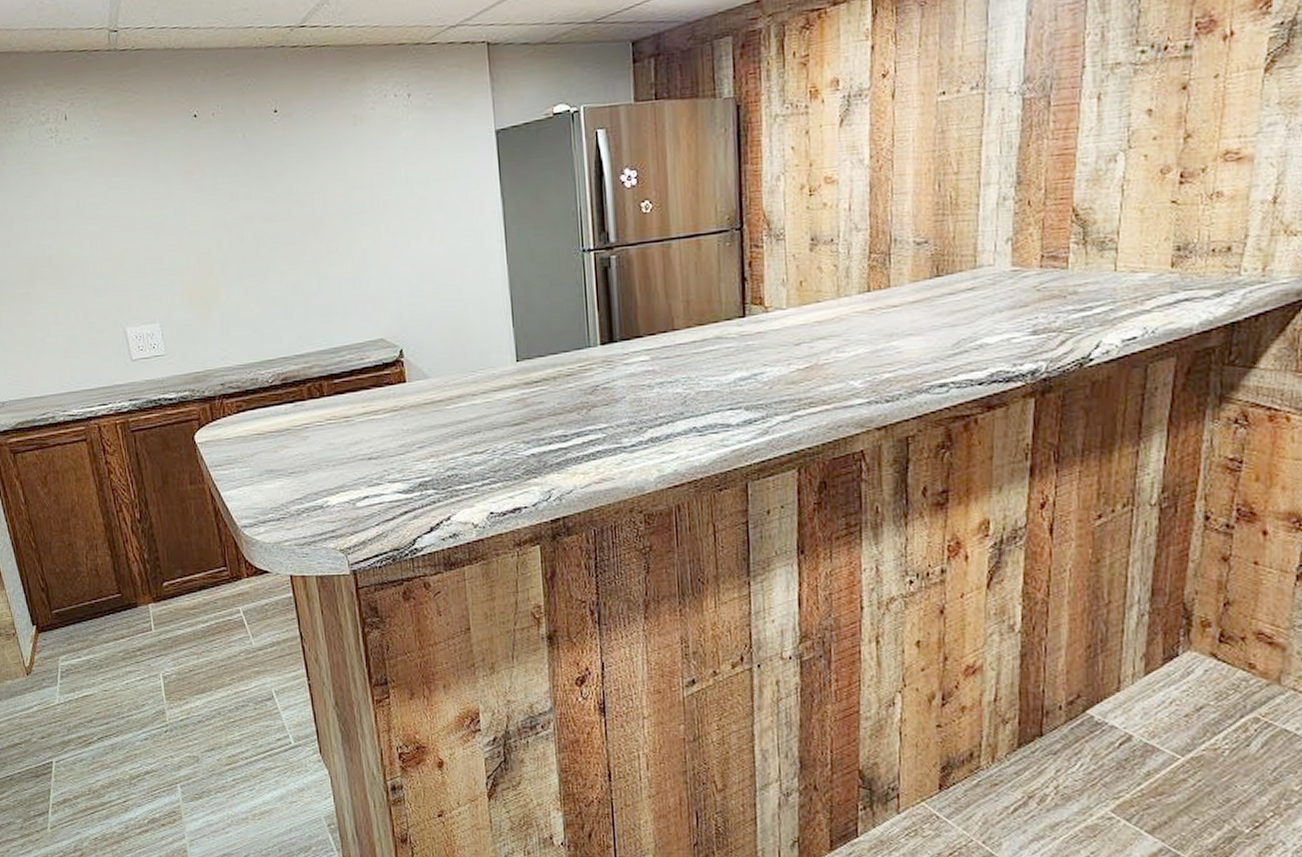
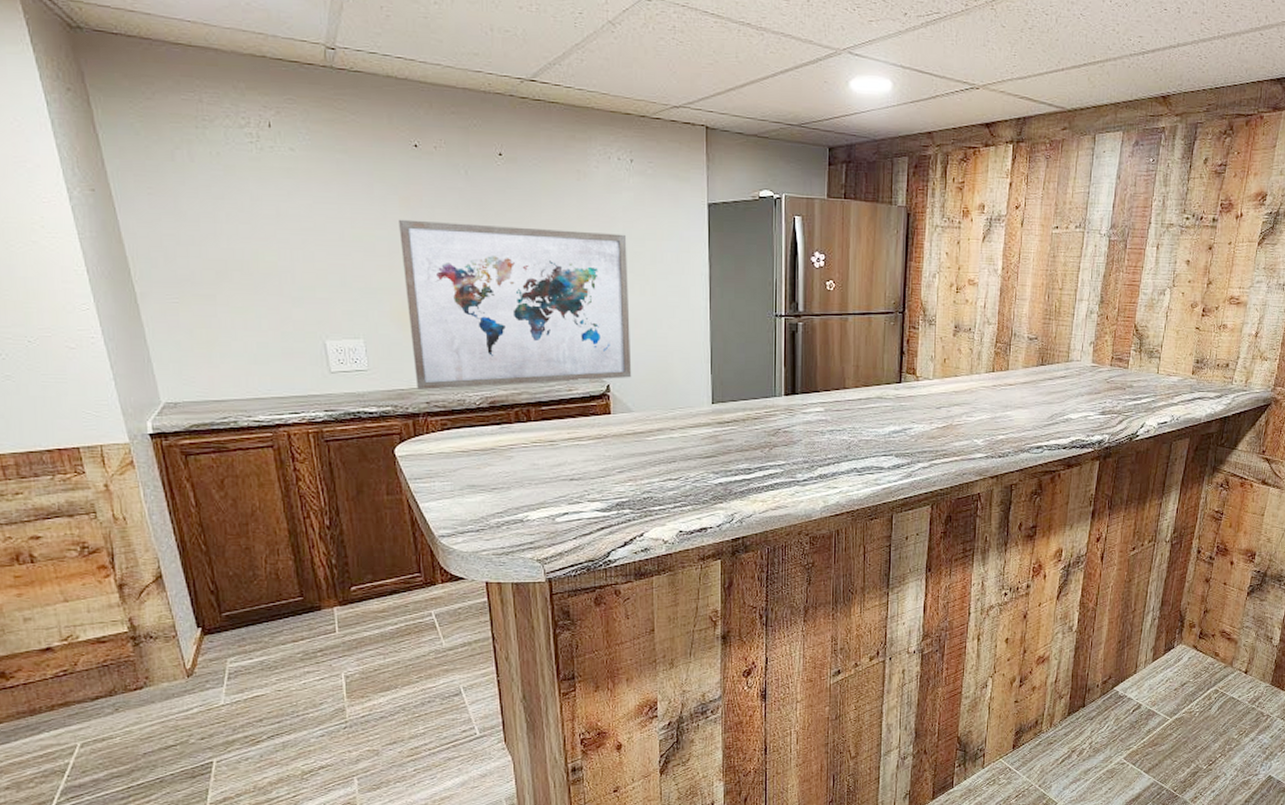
wall art: none [184,178,426,371] -> present [399,219,632,390]

